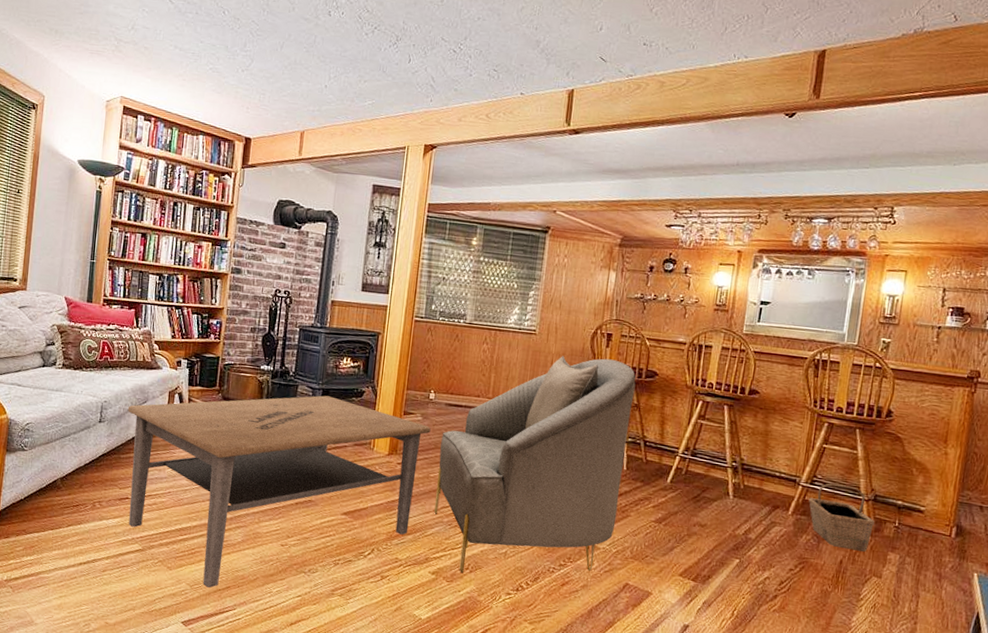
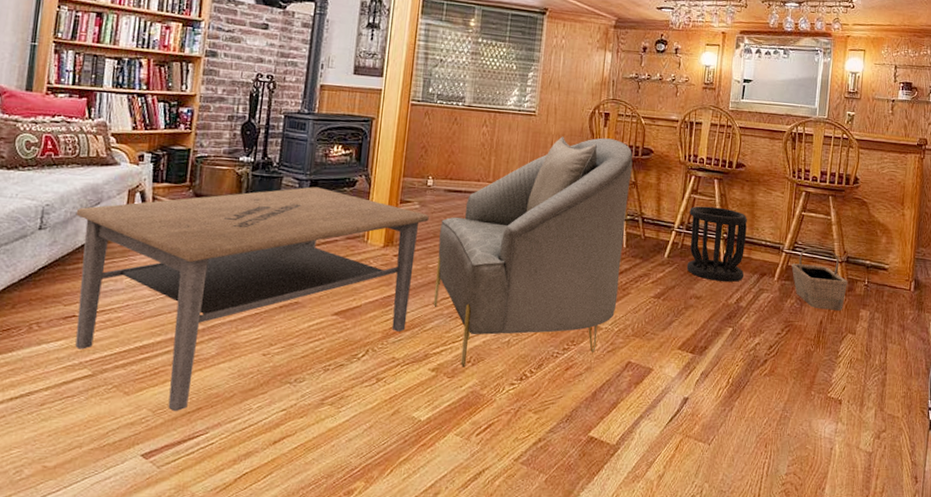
wastebasket: none [690,432,760,513] -> present [686,206,747,282]

